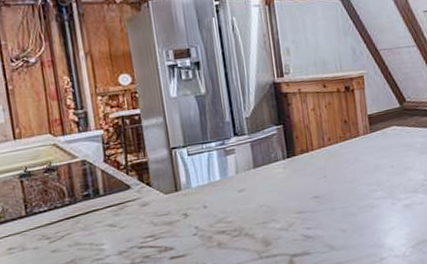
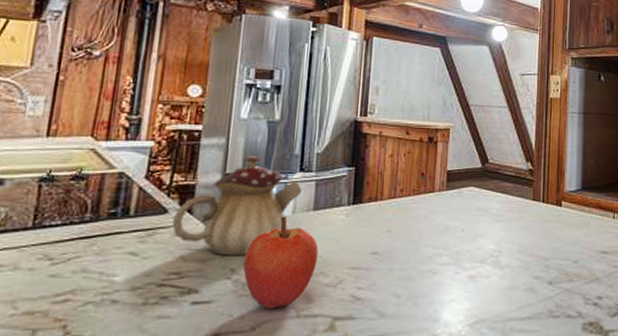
teapot: none [136,128,240,217] -> present [172,155,302,256]
apple: none [203,176,267,255] -> present [243,216,319,309]

